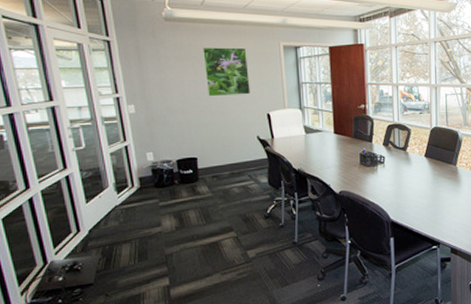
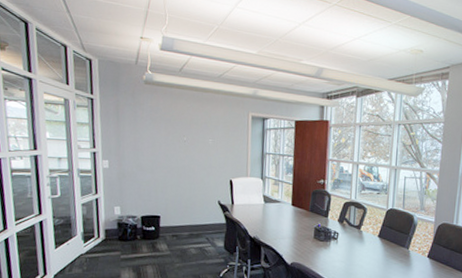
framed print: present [202,47,250,97] -> none [176,112,217,160]

